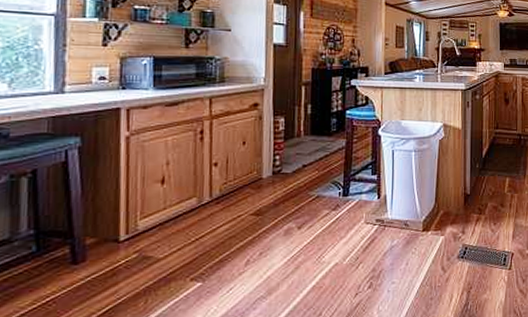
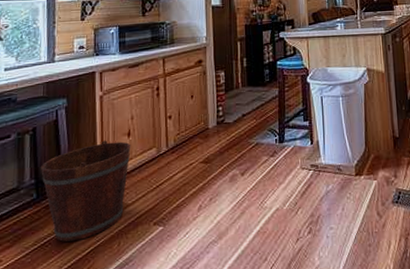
bucket: none [43,187,165,300] -> present [41,140,131,242]

